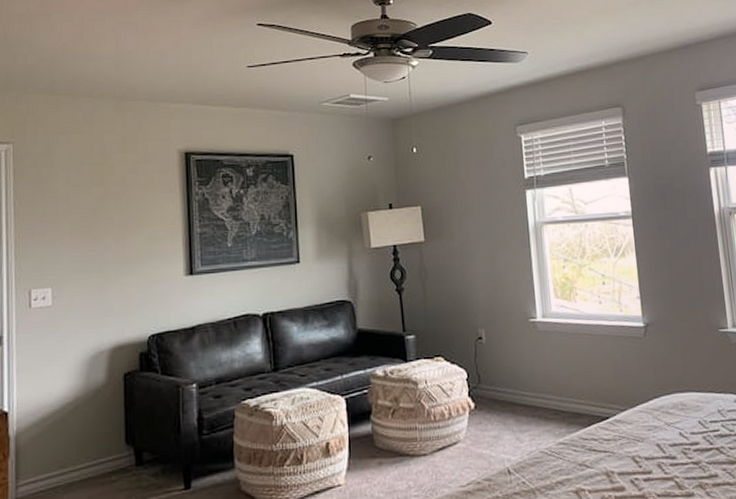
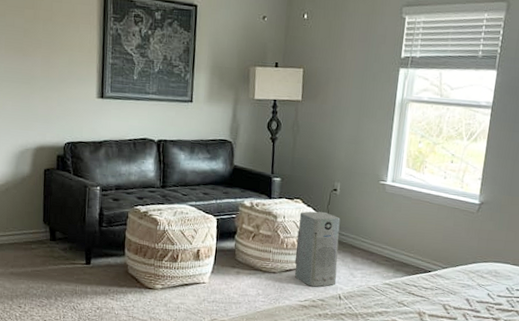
air purifier: none [443,366,502,465] -> present [294,211,341,287]

